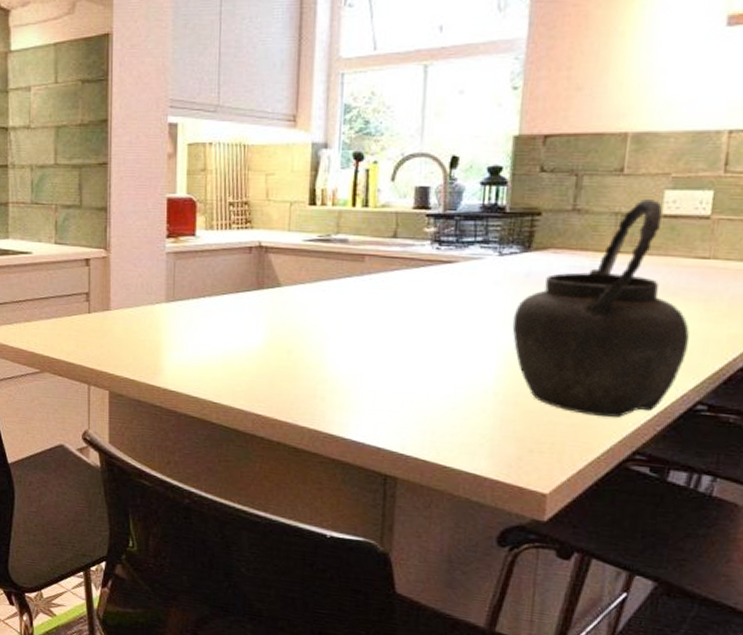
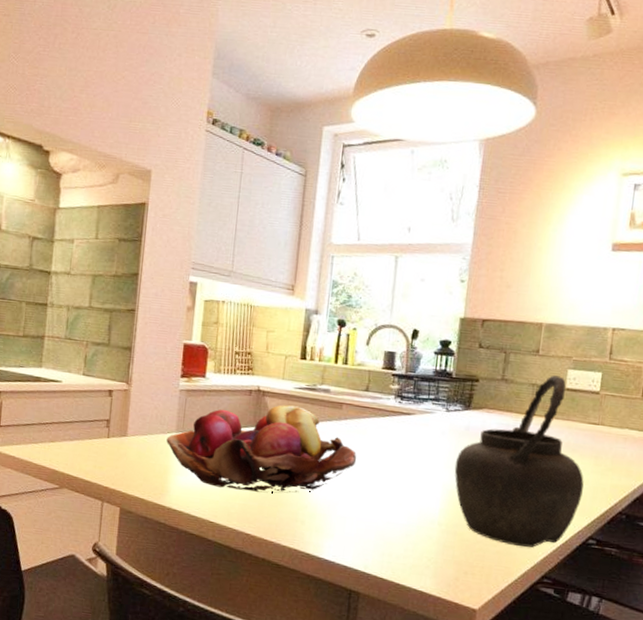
fruit basket: none [155,261,386,366] -> present [166,405,357,493]

